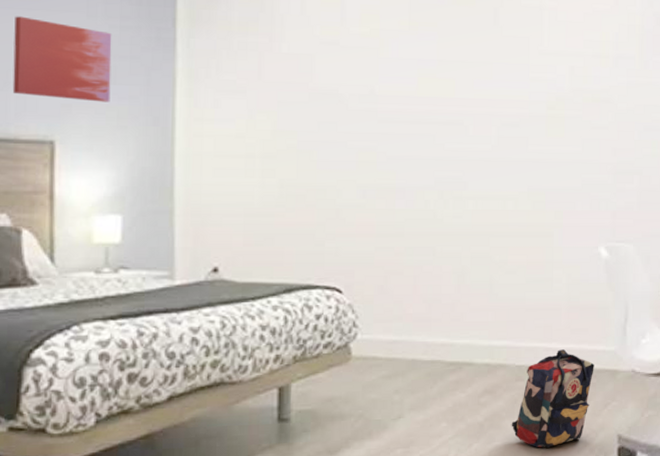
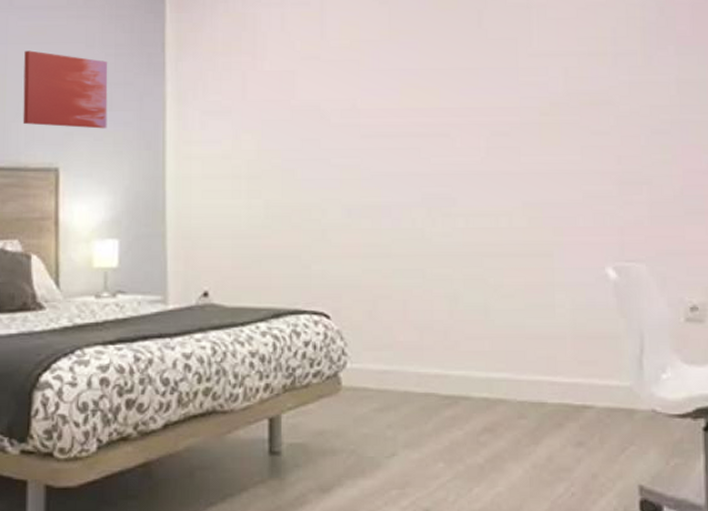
backpack: present [511,349,594,448] -> none [515,384,607,497]

